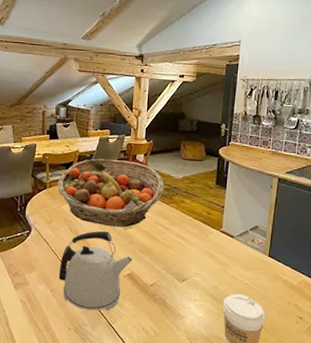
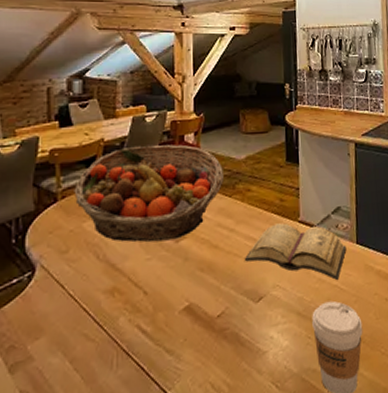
kettle: present [58,231,133,311] -> none [82,250,190,380]
diary: none [174,230,259,281] -> present [244,222,347,281]

